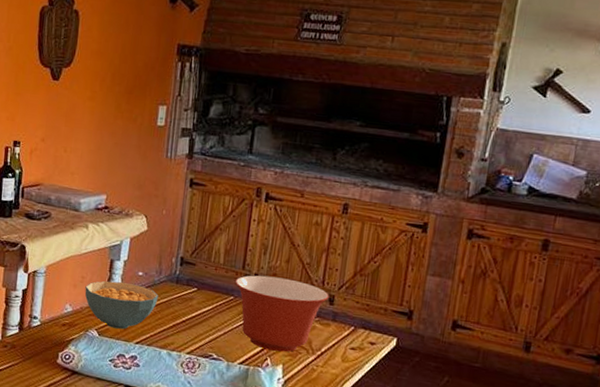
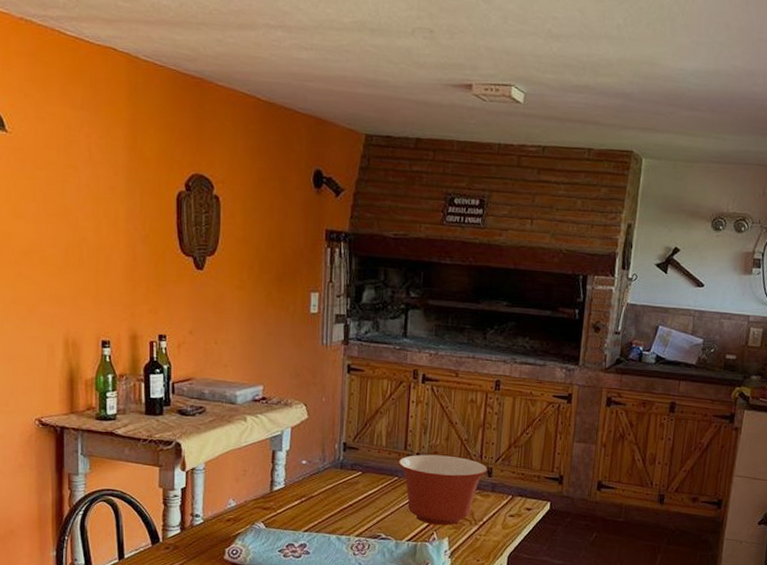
cereal bowl: present [84,280,159,329] -> none [248,472,324,519]

